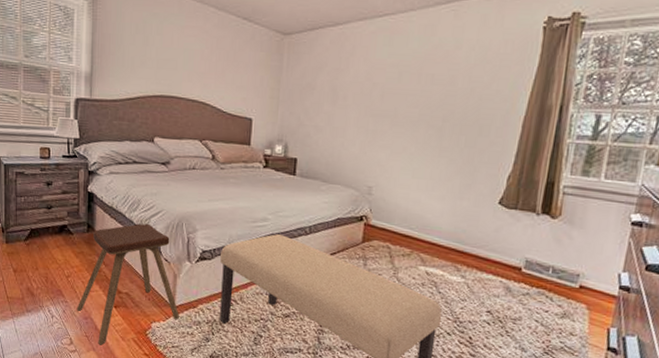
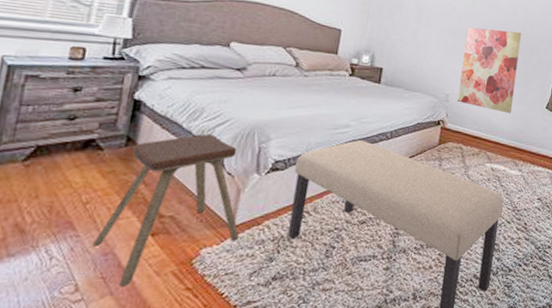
wall art: none [382,106,465,210] -> present [457,27,522,114]

